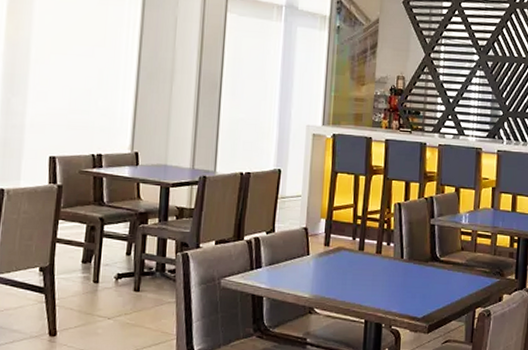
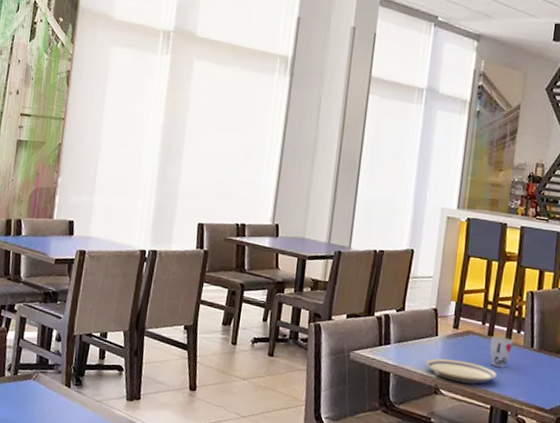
plate: none [298,277,369,300] -> present [425,358,497,384]
cup: none [361,250,384,280] -> present [489,336,514,367]

